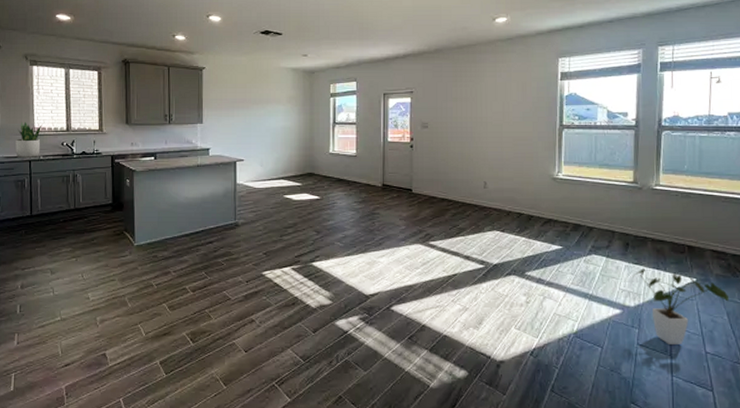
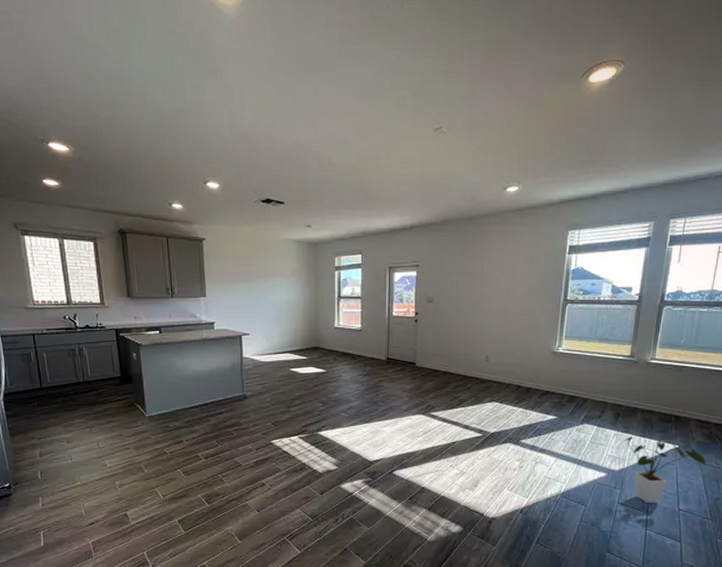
planter: present [15,121,42,159] -> none [16,294,43,332]

